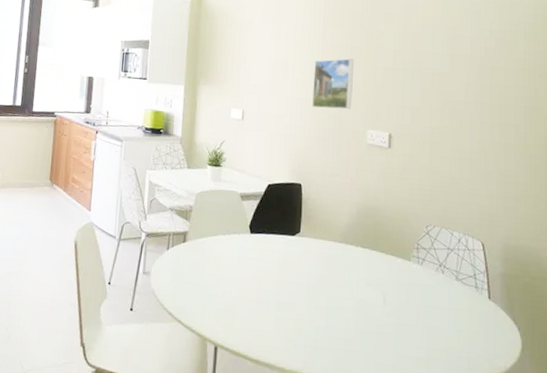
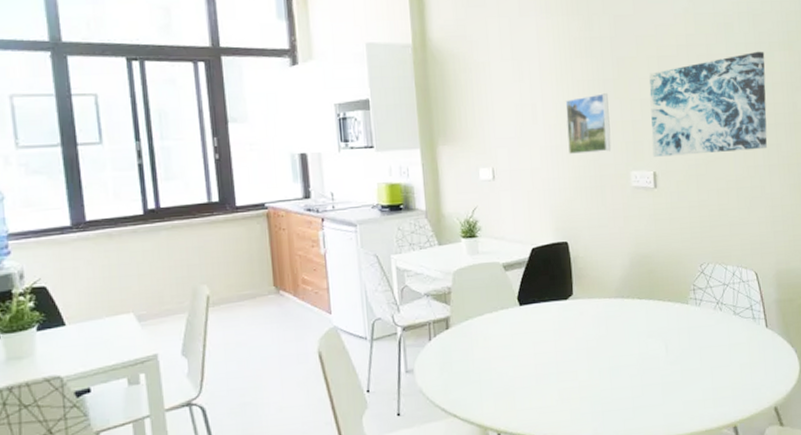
wall art: none [390,38,509,128] -> present [649,51,767,157]

